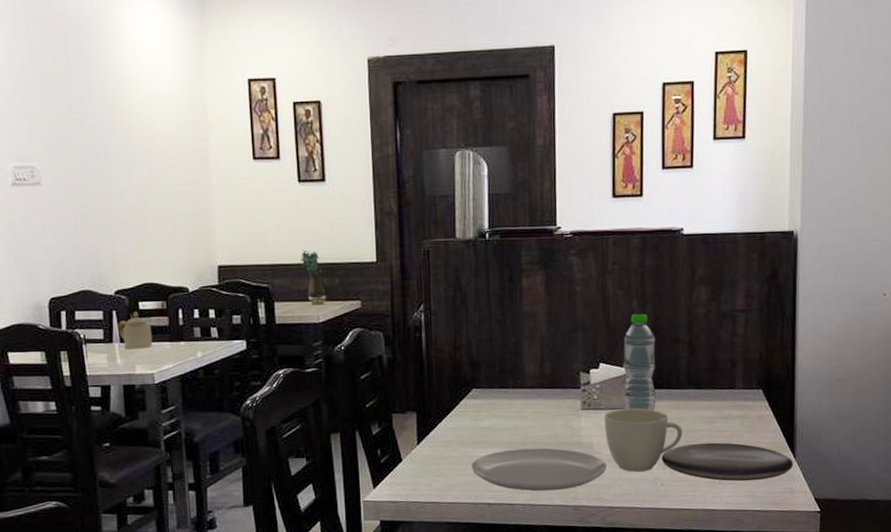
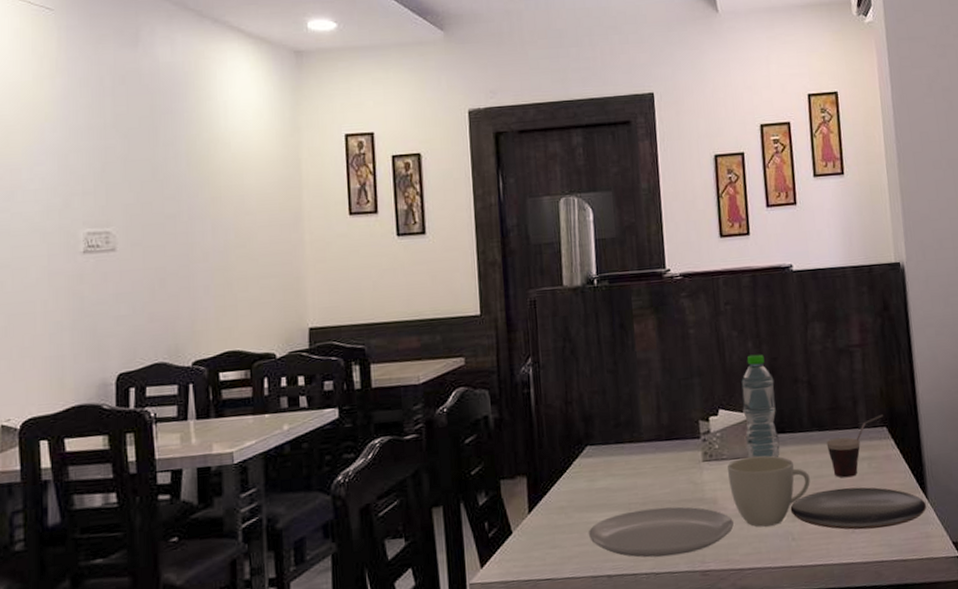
sugar bowl: present [118,311,153,350] -> none [194,383,234,427]
vase: present [301,250,327,305] -> none [399,306,428,365]
cup: none [701,378,761,434] -> present [826,415,884,478]

